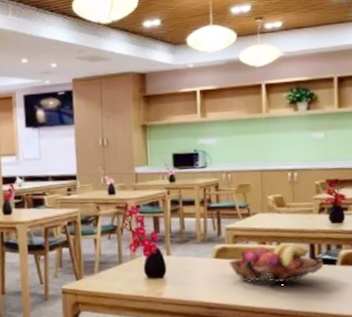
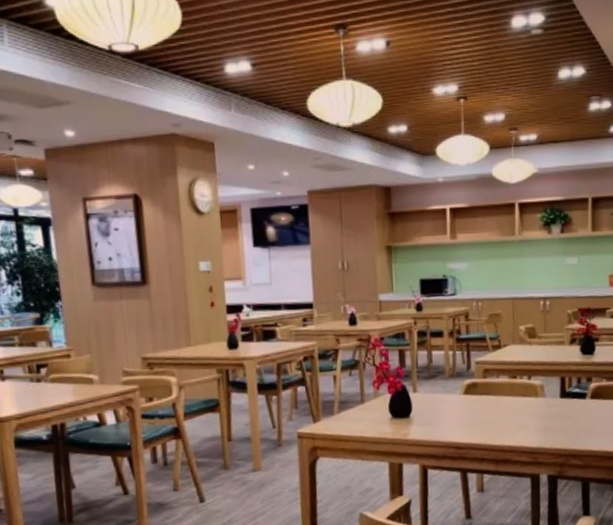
fruit basket: present [229,243,324,285] -> none [478,376,574,421]

